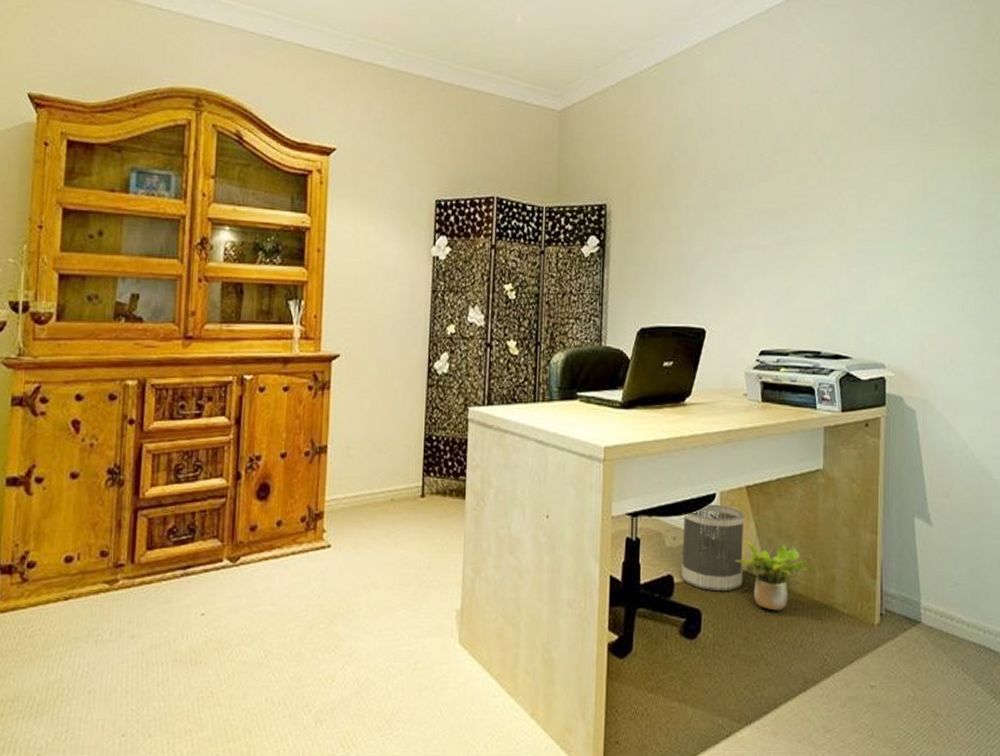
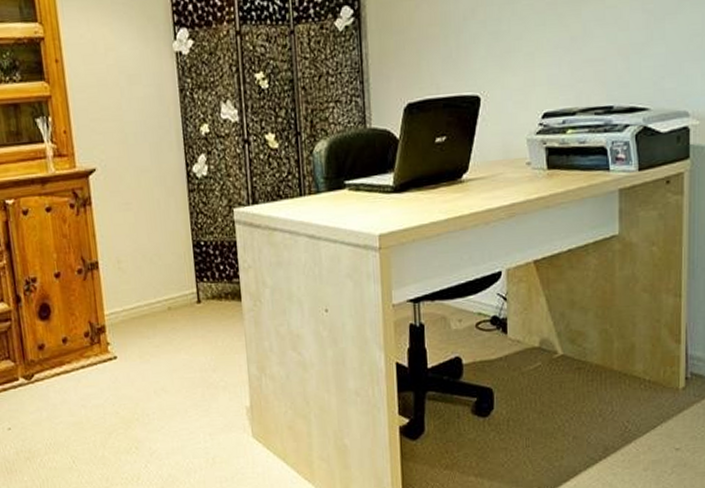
wastebasket: present [681,504,745,592] -> none [467,282,536,369]
potted plant: present [735,538,813,611] -> none [526,313,610,384]

